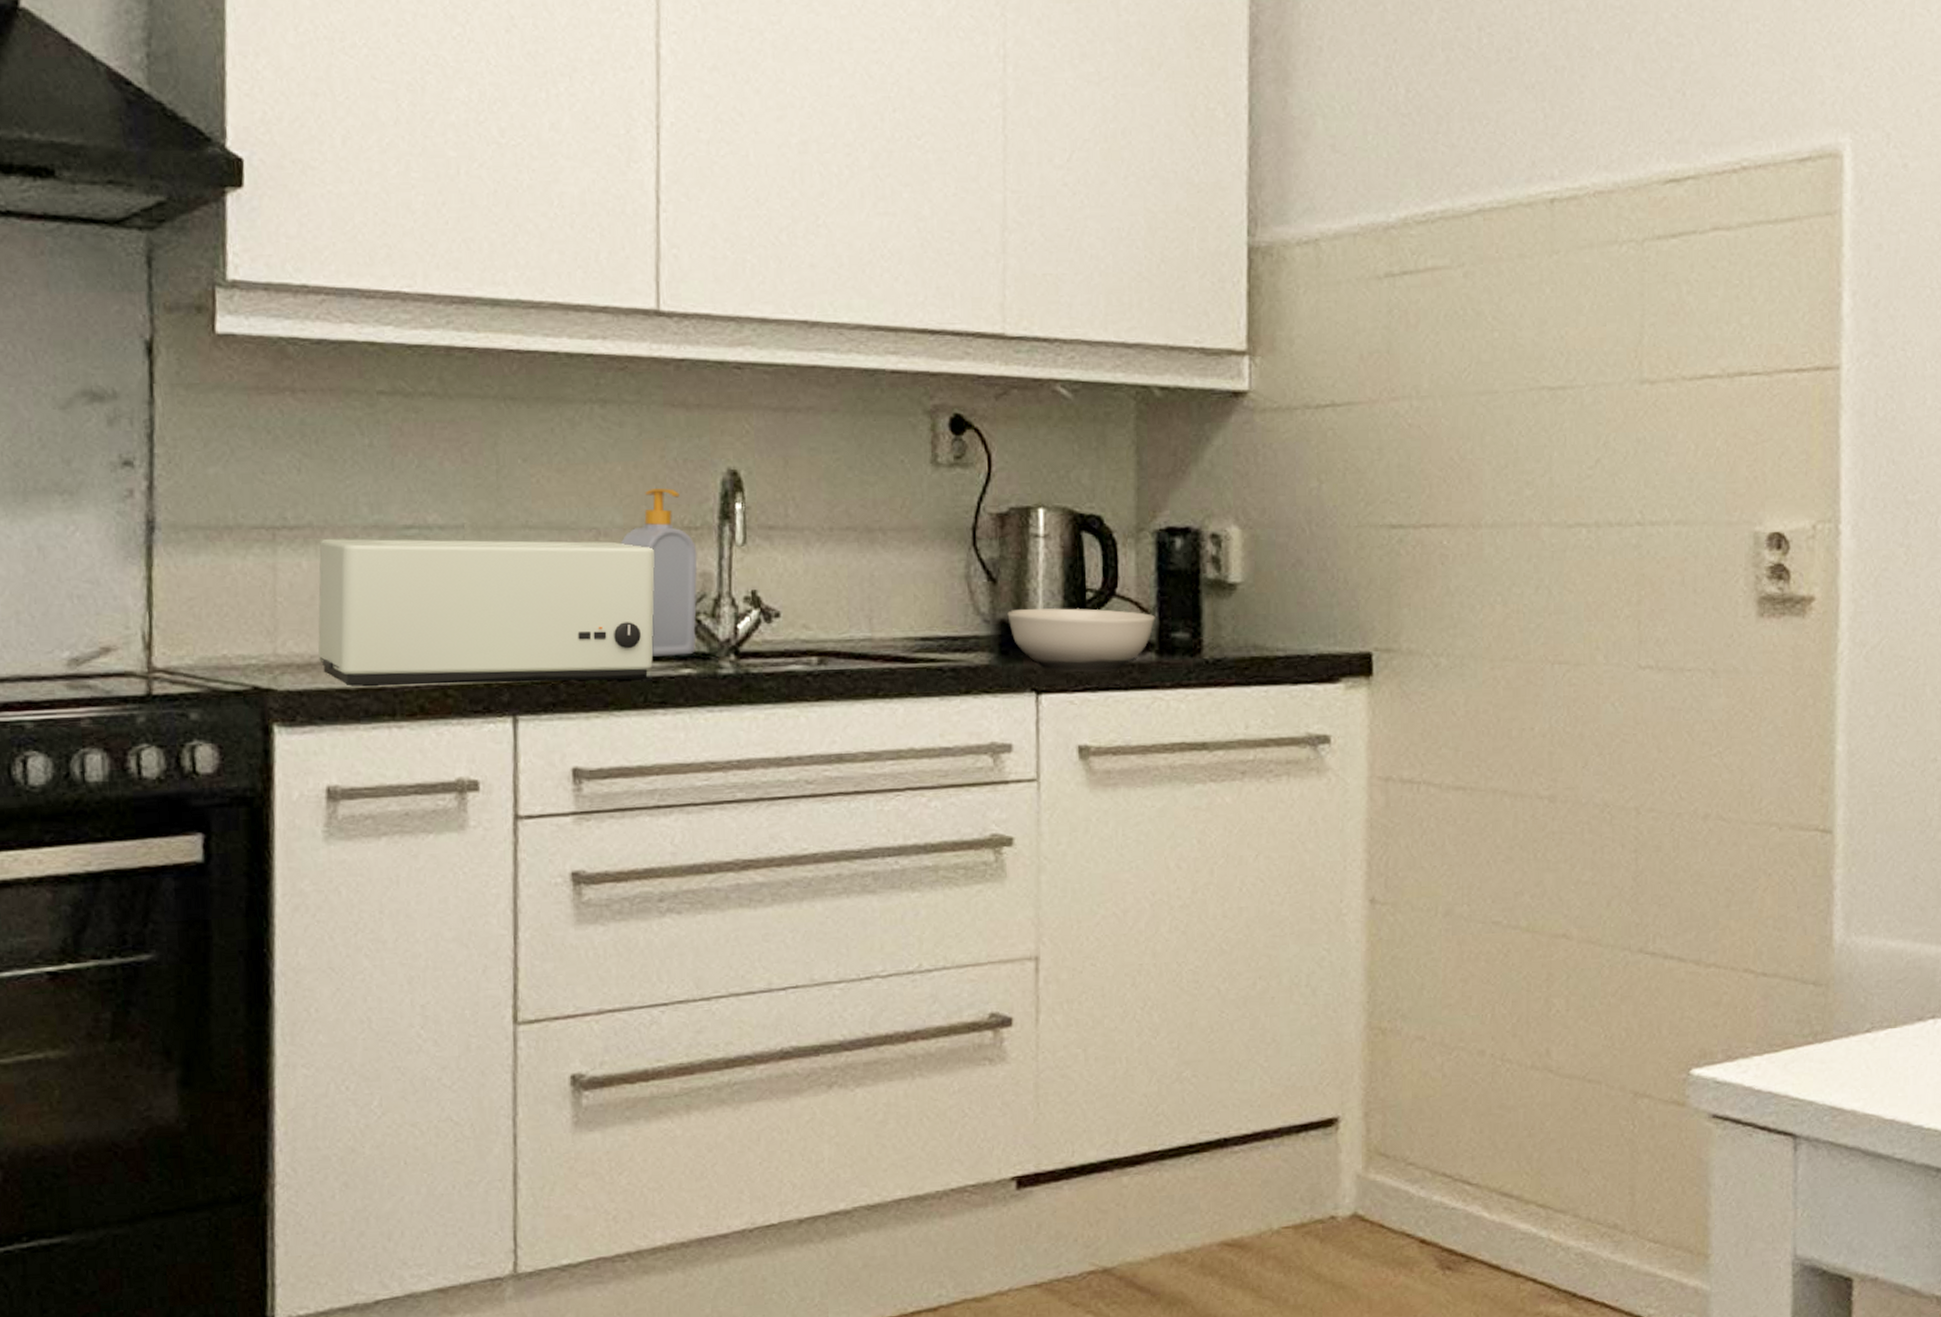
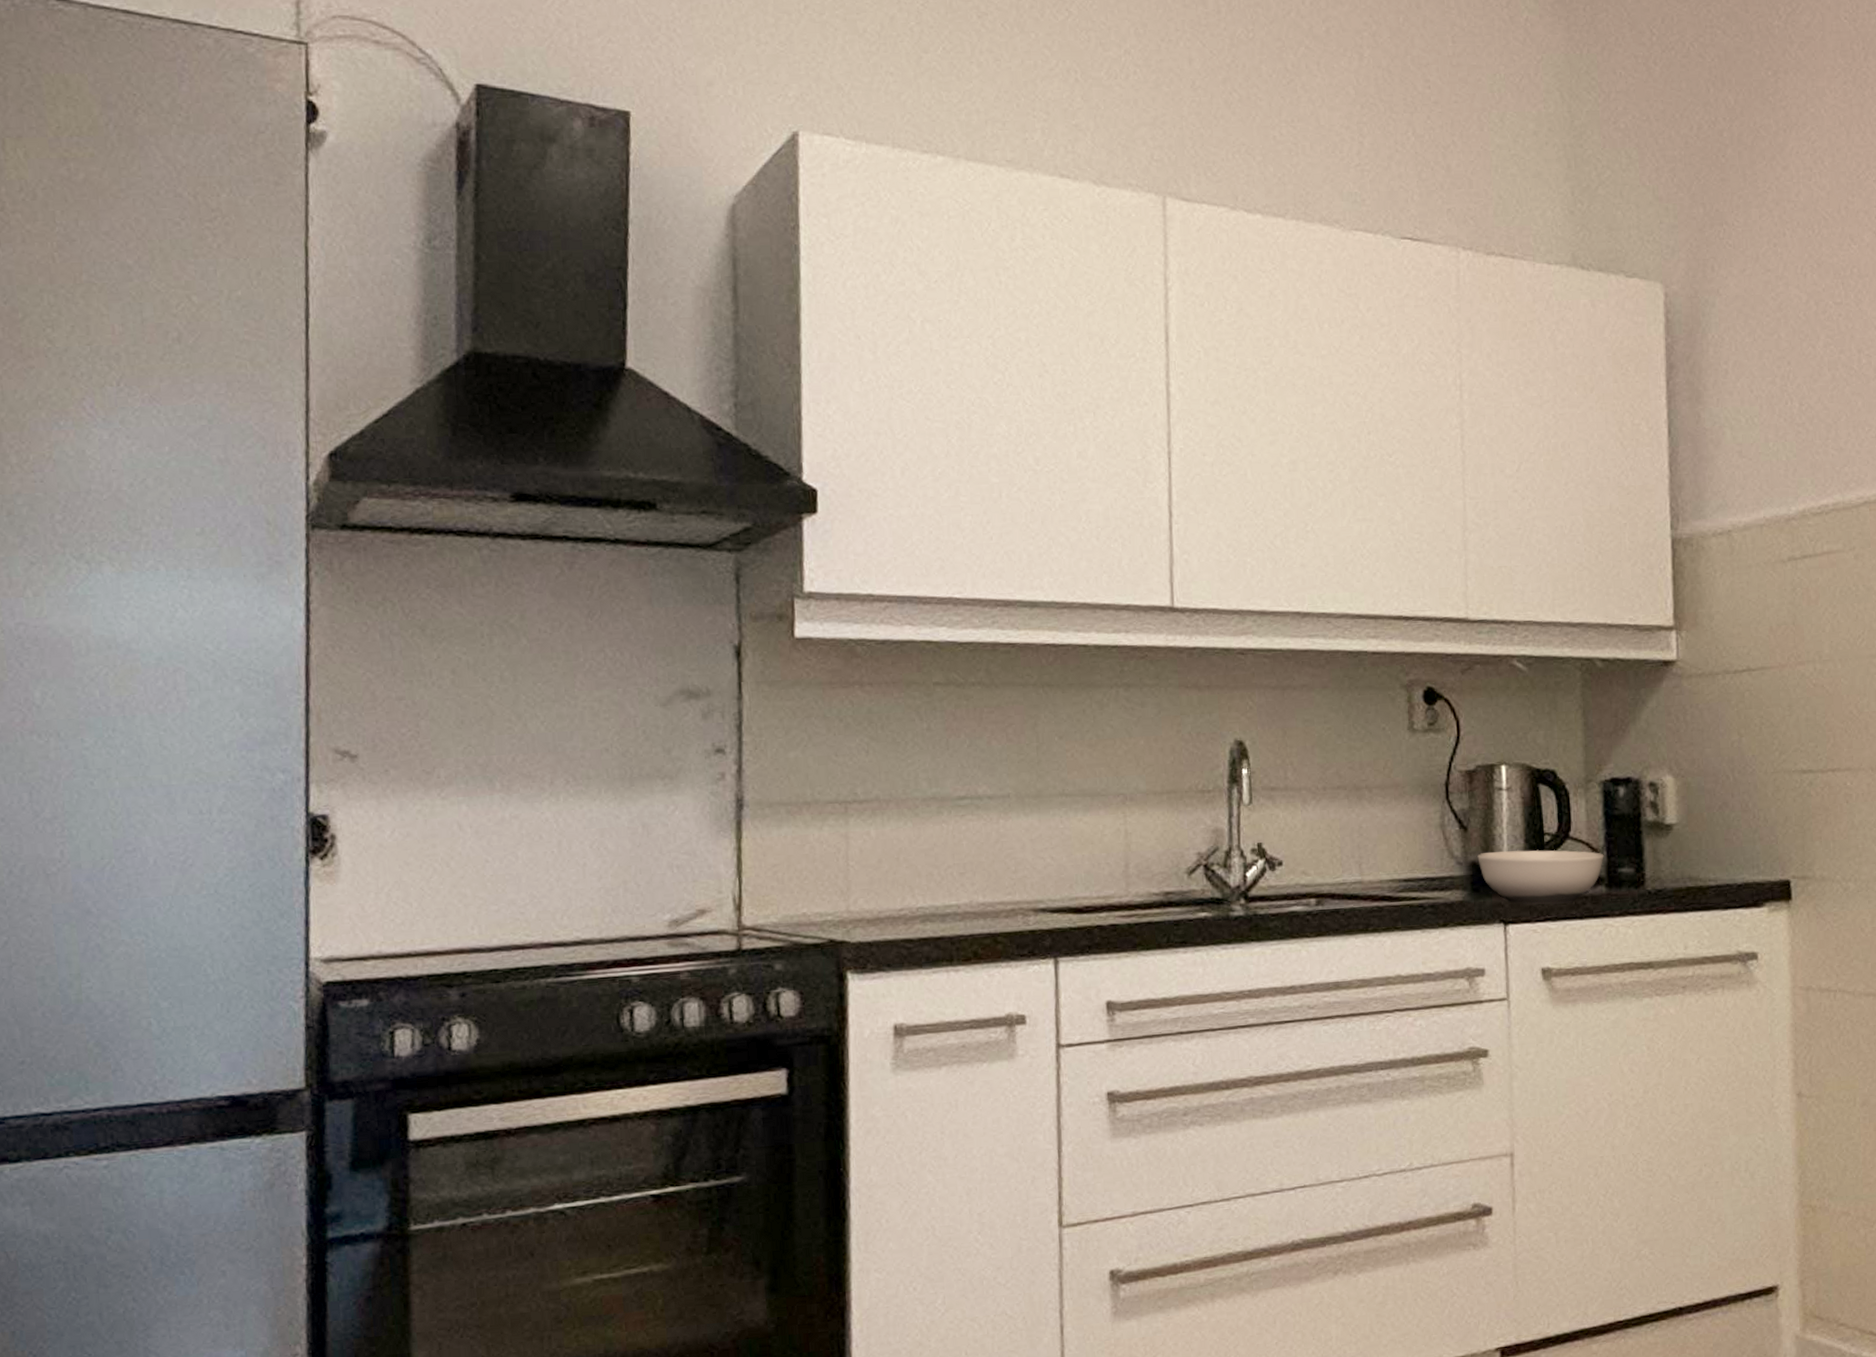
toaster: present [317,538,655,687] -> none [885,805,1174,937]
soap bottle: present [620,488,698,657] -> none [1144,758,1211,903]

